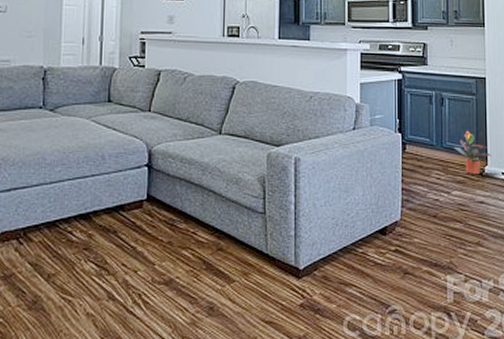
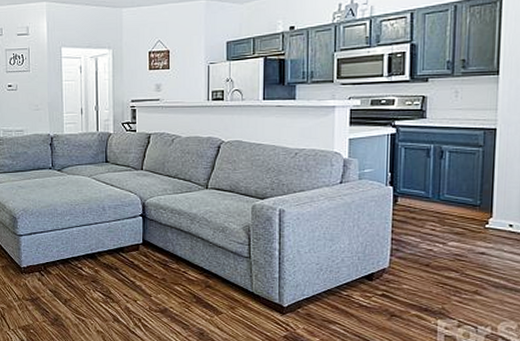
potted plant: present [453,131,492,175] -> none [452,184,499,227]

